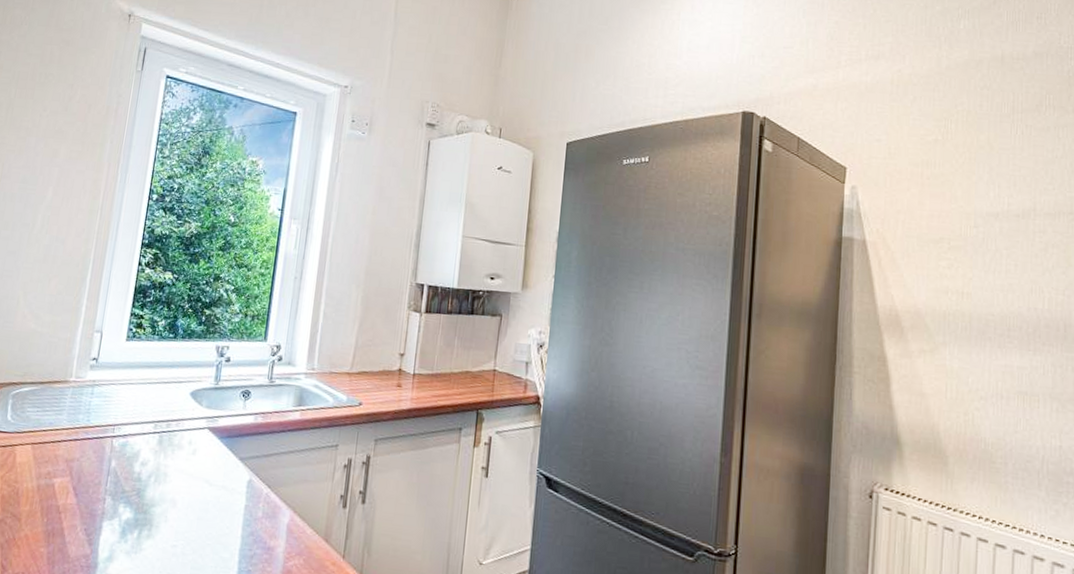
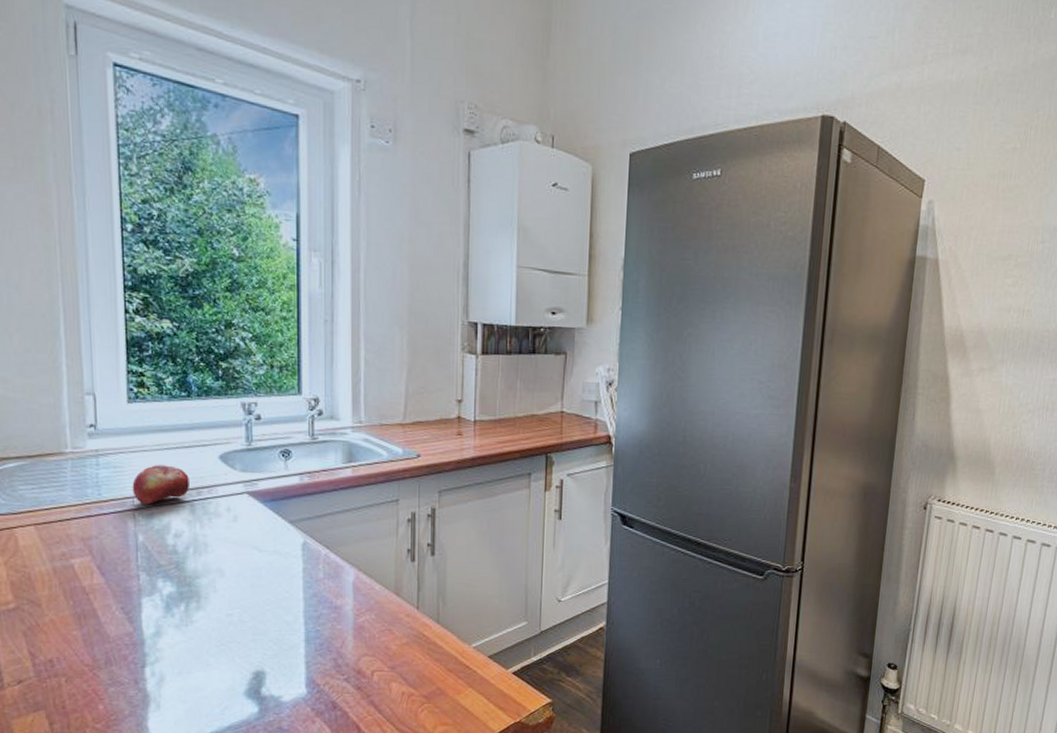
fruit: none [115,397,163,433] -> present [132,465,189,505]

